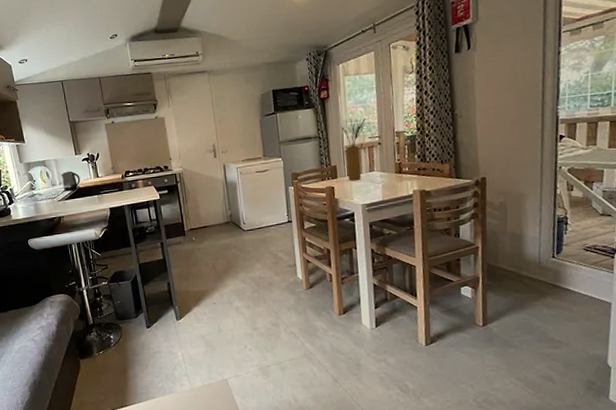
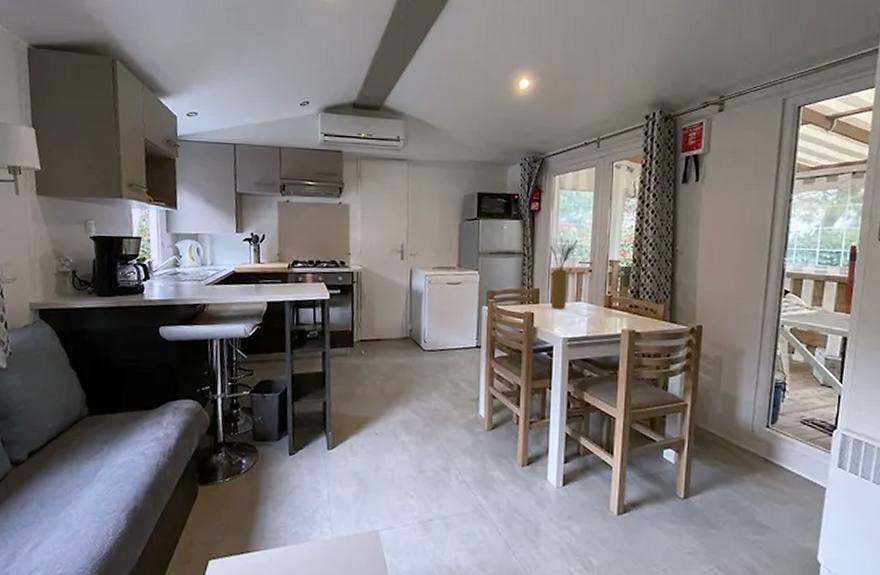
kettle: present [61,171,81,192] -> none [214,250,238,276]

